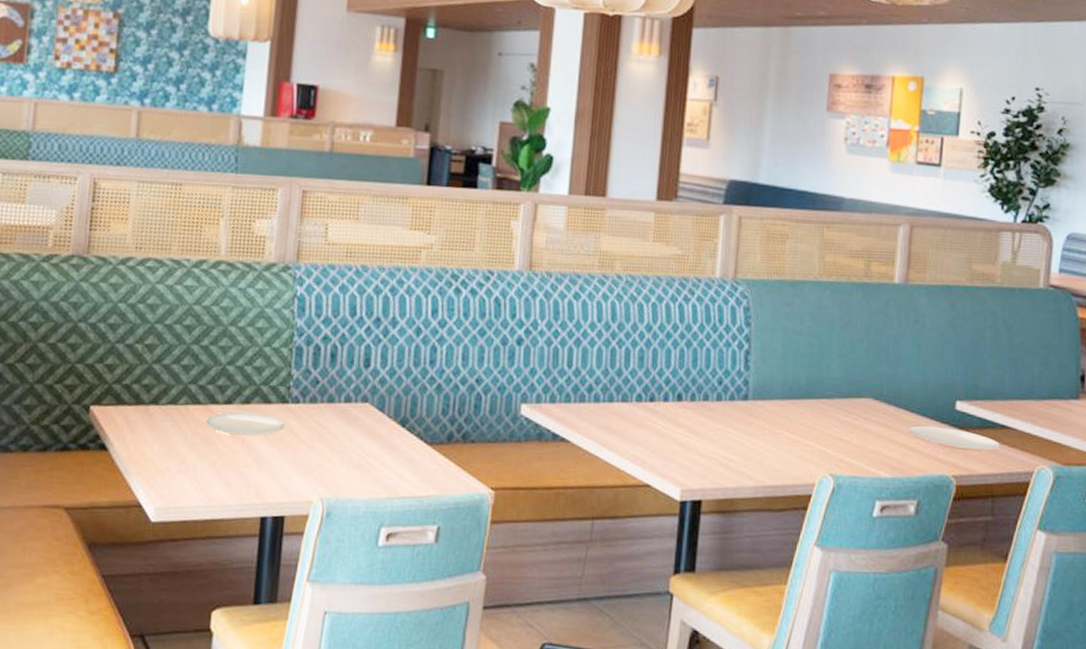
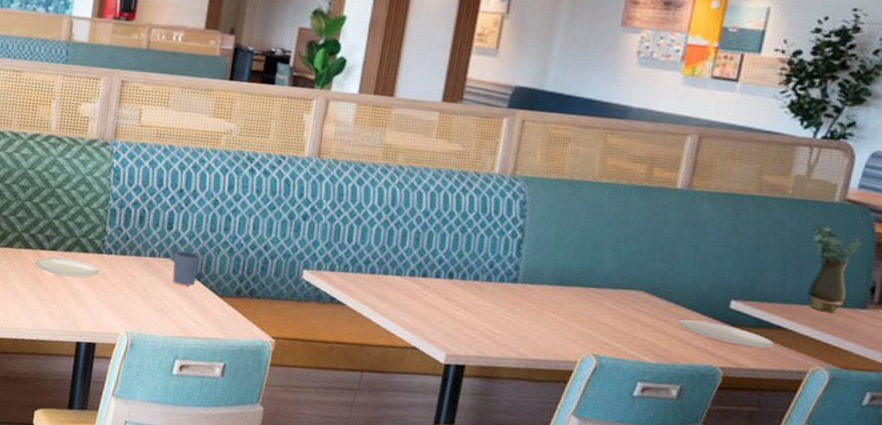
mug: none [373,392,405,435] -> present [172,250,201,287]
vase: none [1022,309,1068,406] -> present [807,221,862,313]

